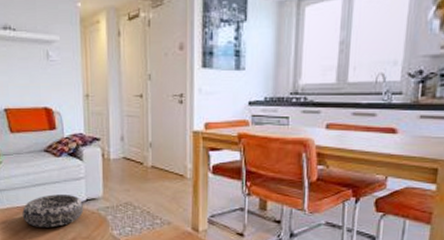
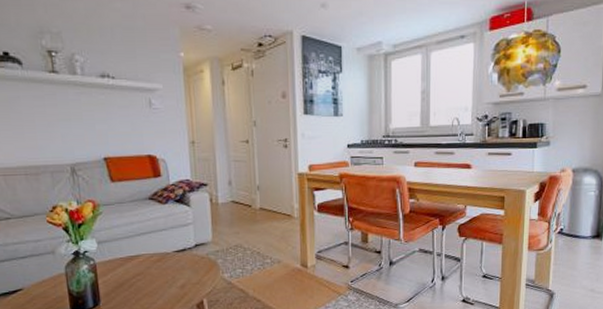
decorative bowl: present [22,194,84,228] -> none [126,241,193,277]

